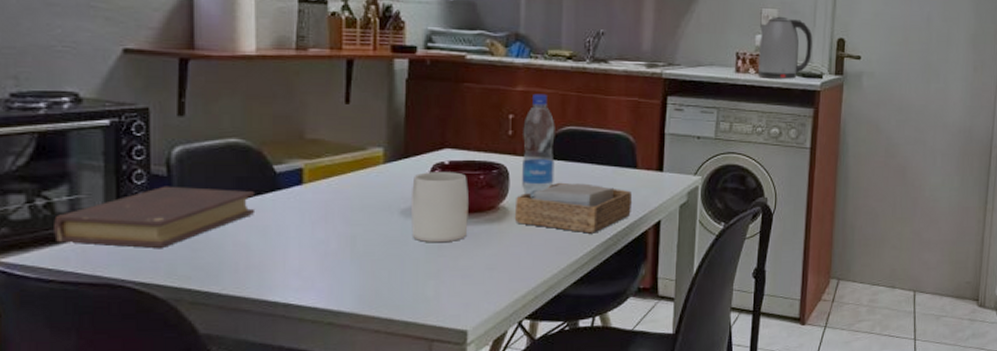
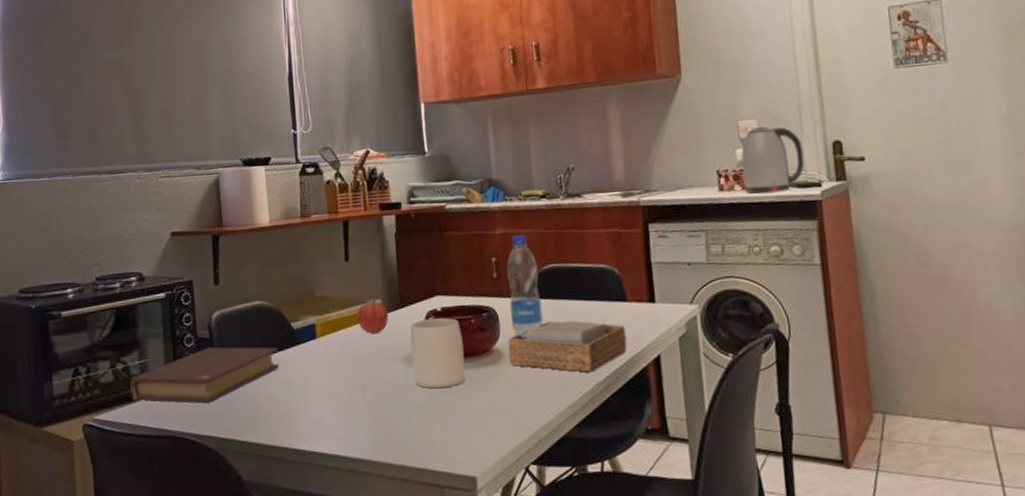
fruit: none [354,147,390,182] -> present [357,299,389,333]

